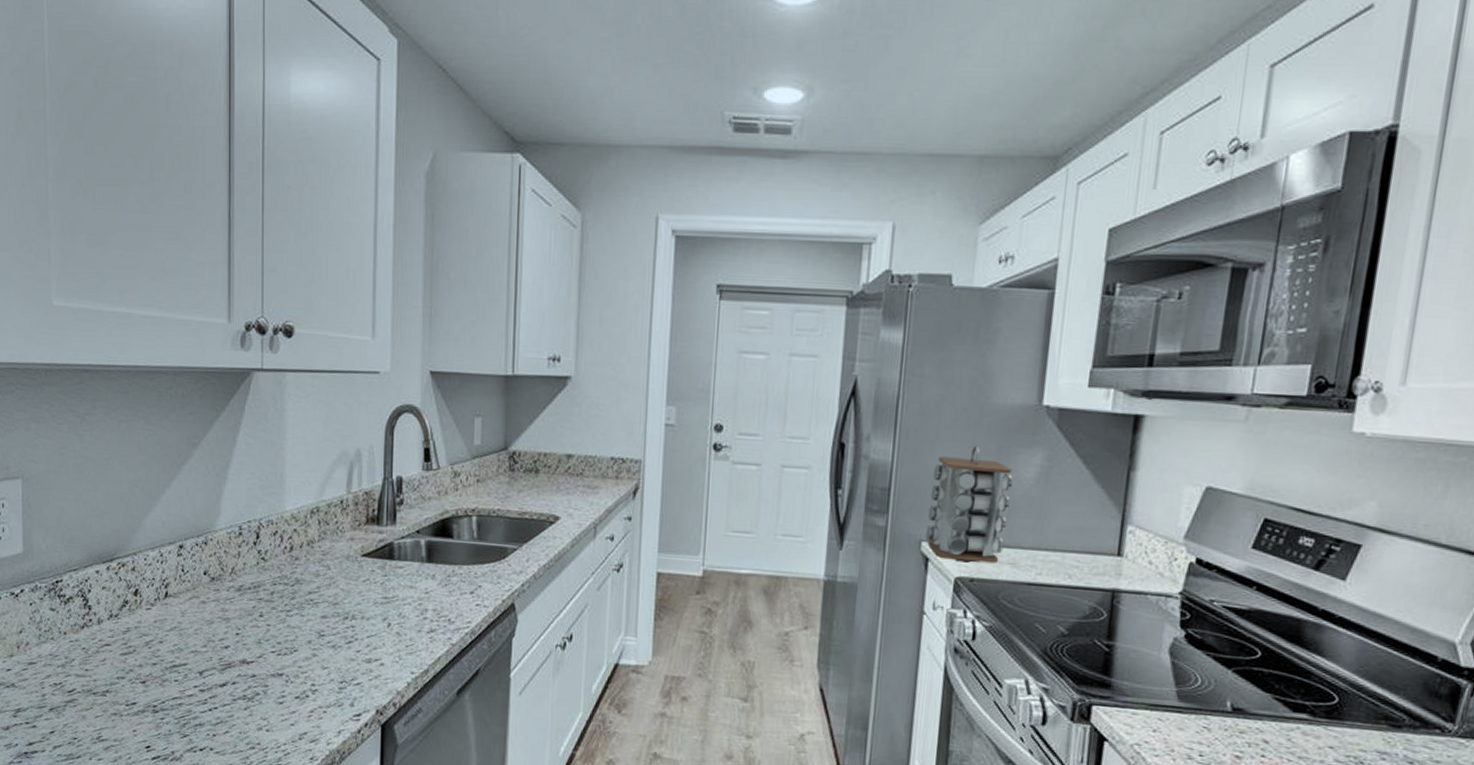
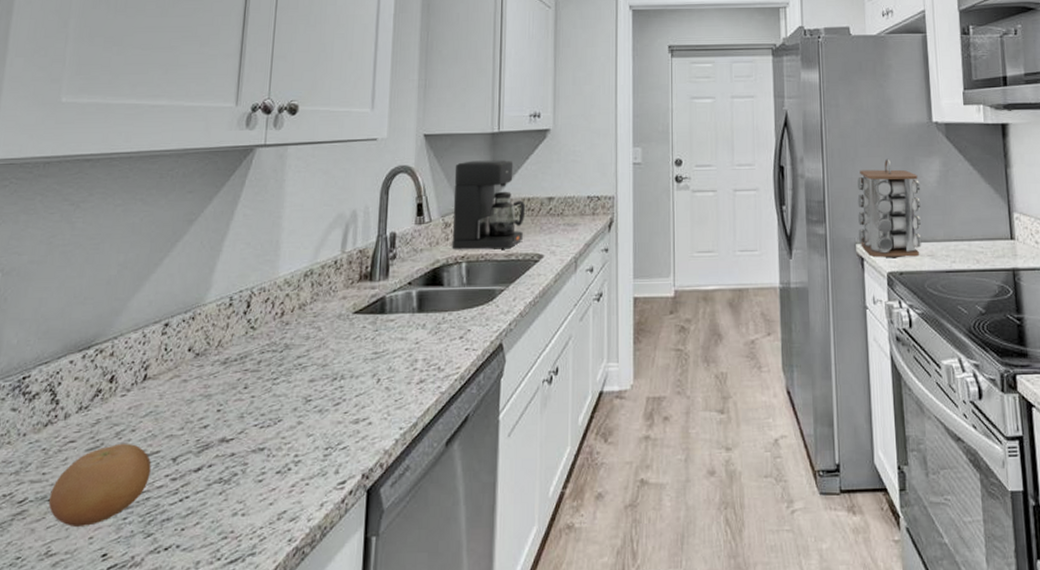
fruit: none [94,652,181,720] -> present [48,443,151,527]
coffee maker: none [461,405,542,507] -> present [452,160,526,250]

